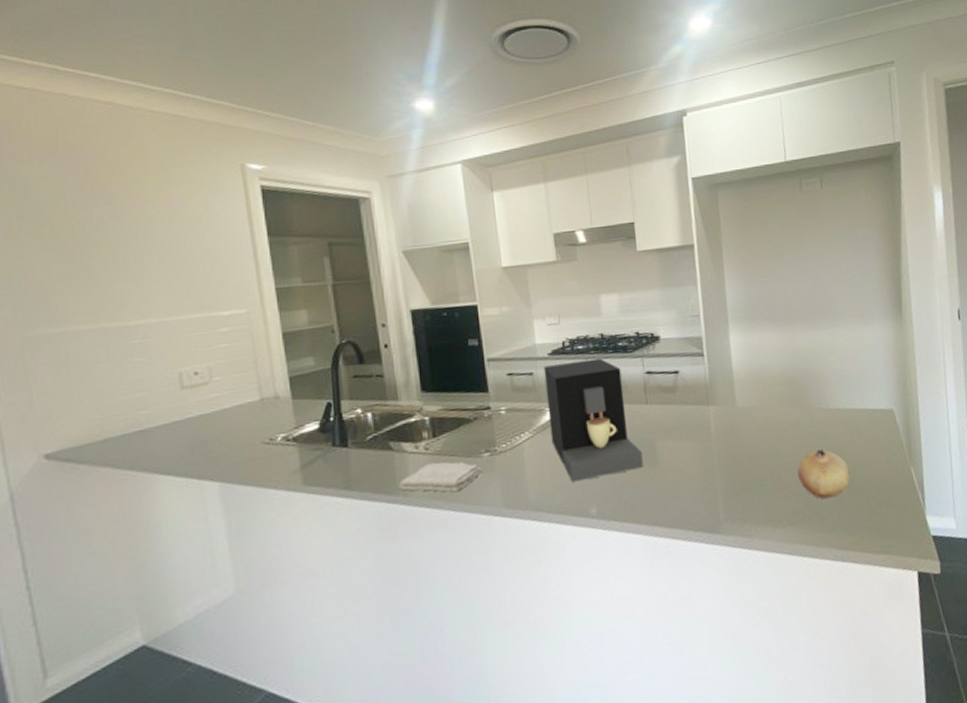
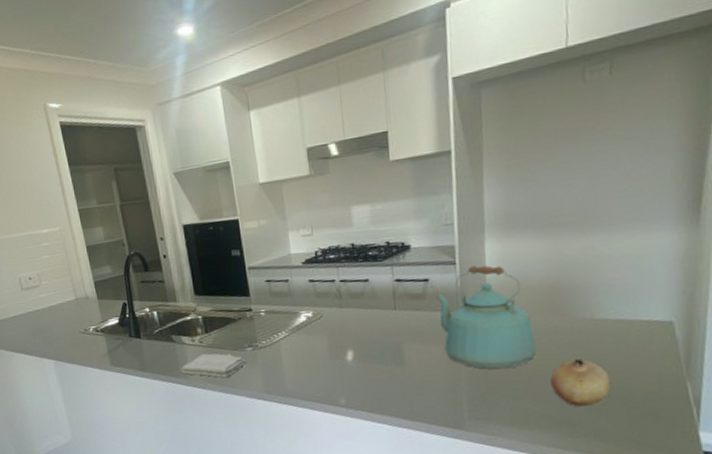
coffee maker: present [543,358,643,482] -> none [298,266,390,376]
kettle: none [686,357,783,465] -> present [436,265,537,369]

